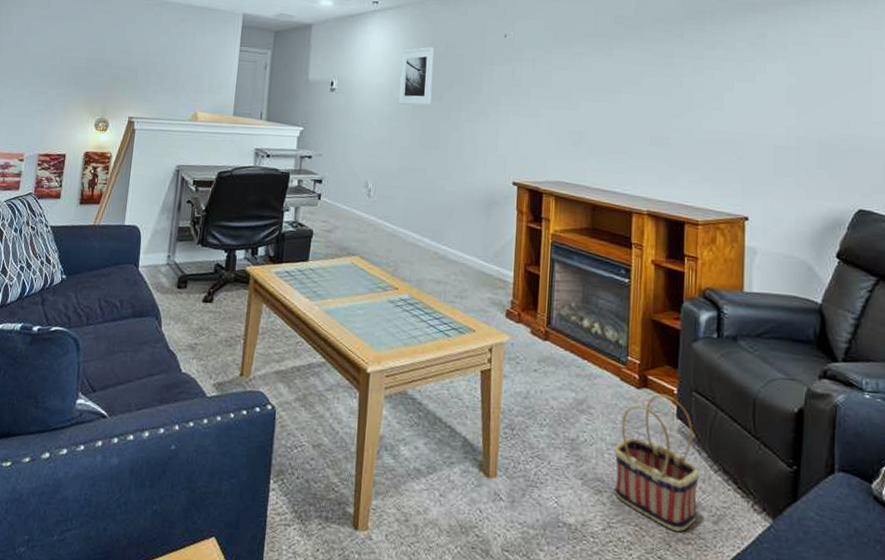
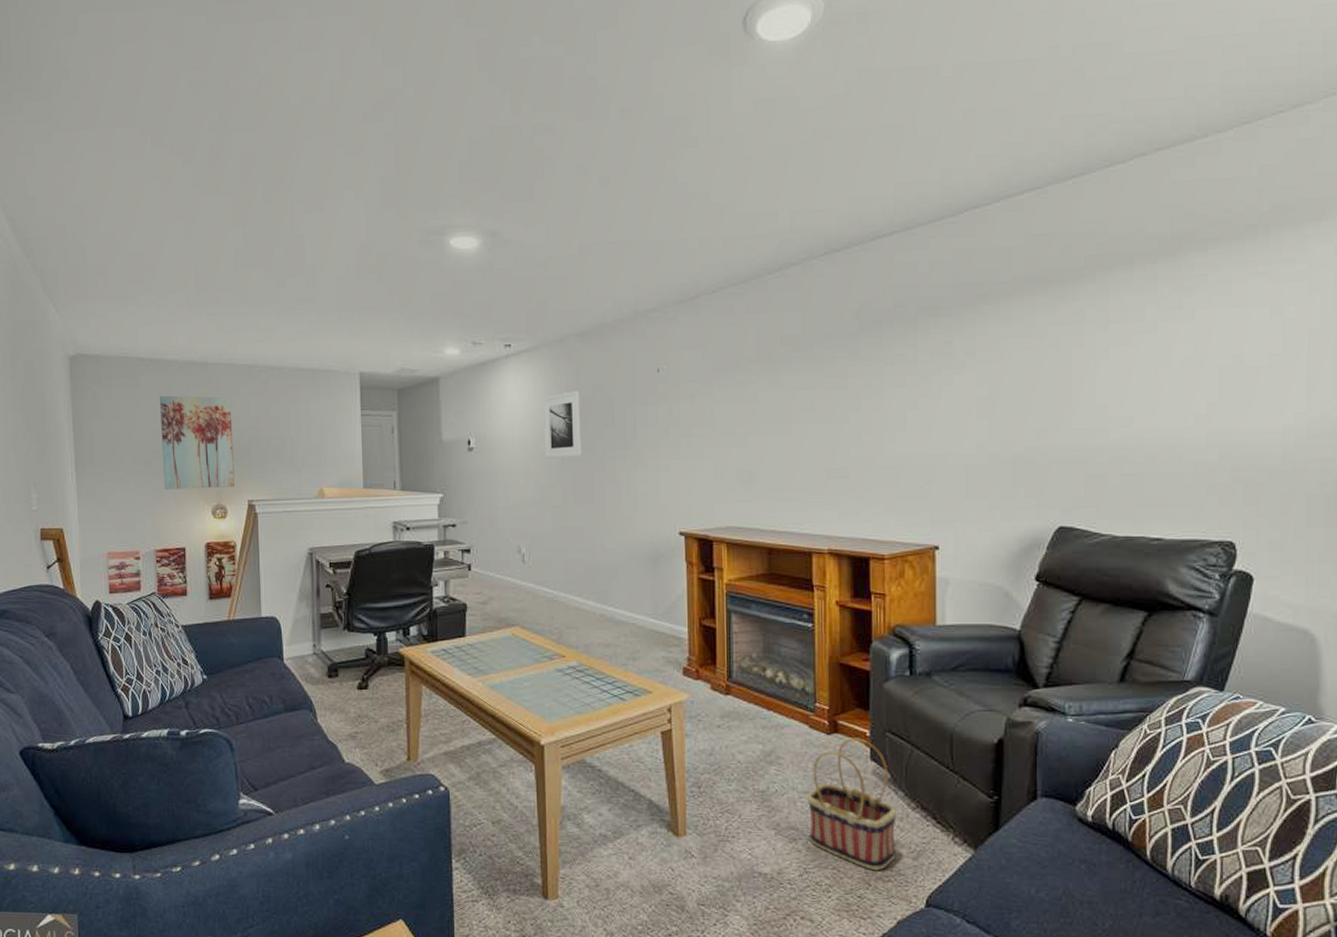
wall art: none [56,17,127,104] -> present [159,395,235,490]

